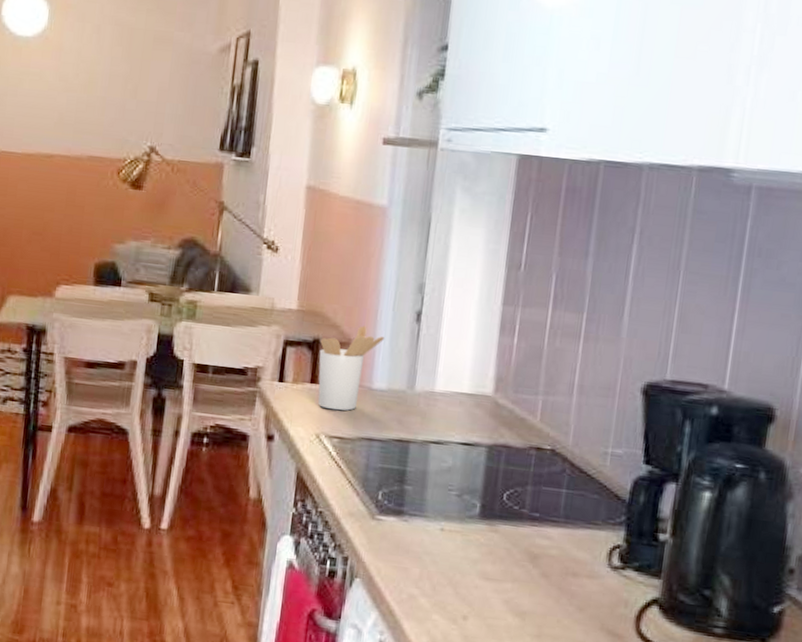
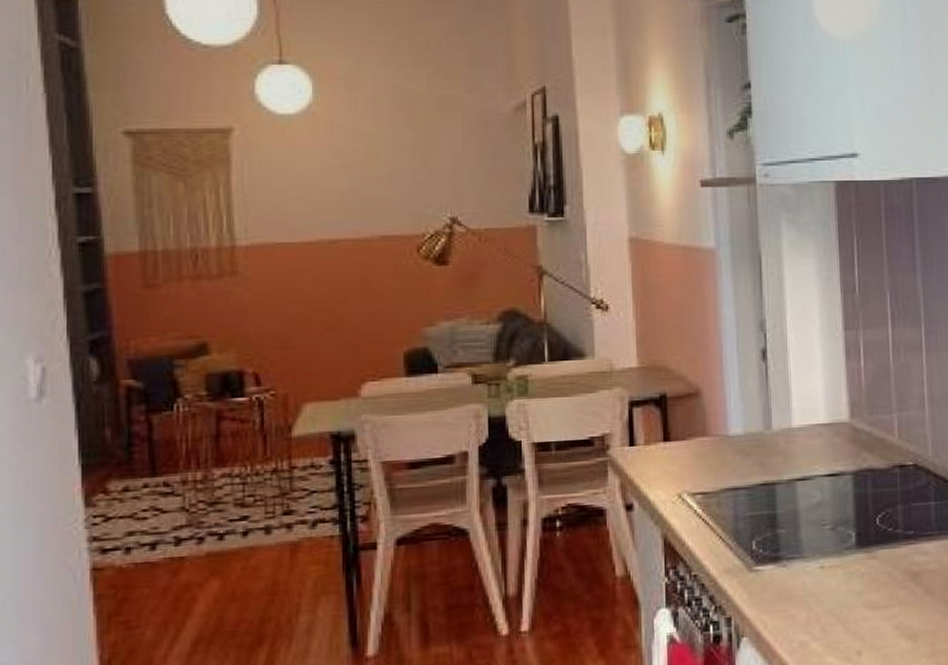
utensil holder: present [318,326,384,411] -> none [668,373,733,466]

